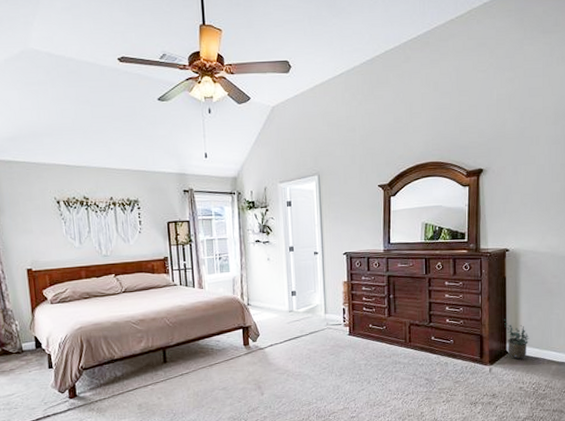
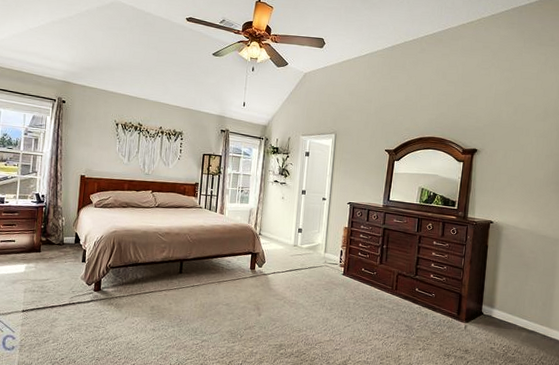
potted plant: present [503,318,530,360] -> none [482,282,504,322]

